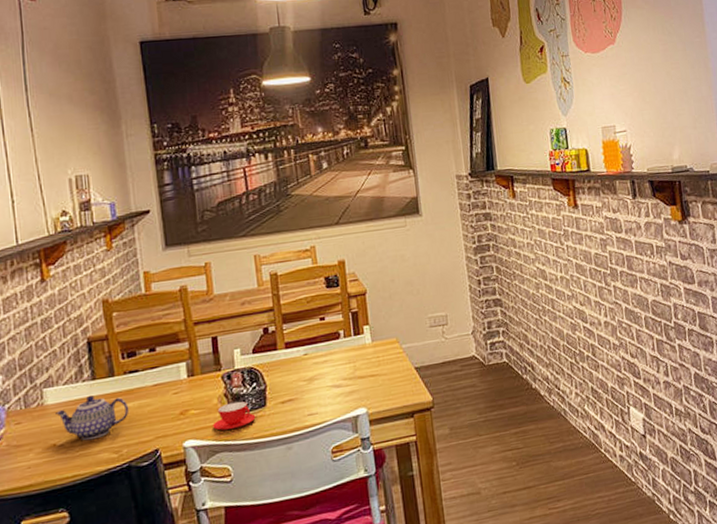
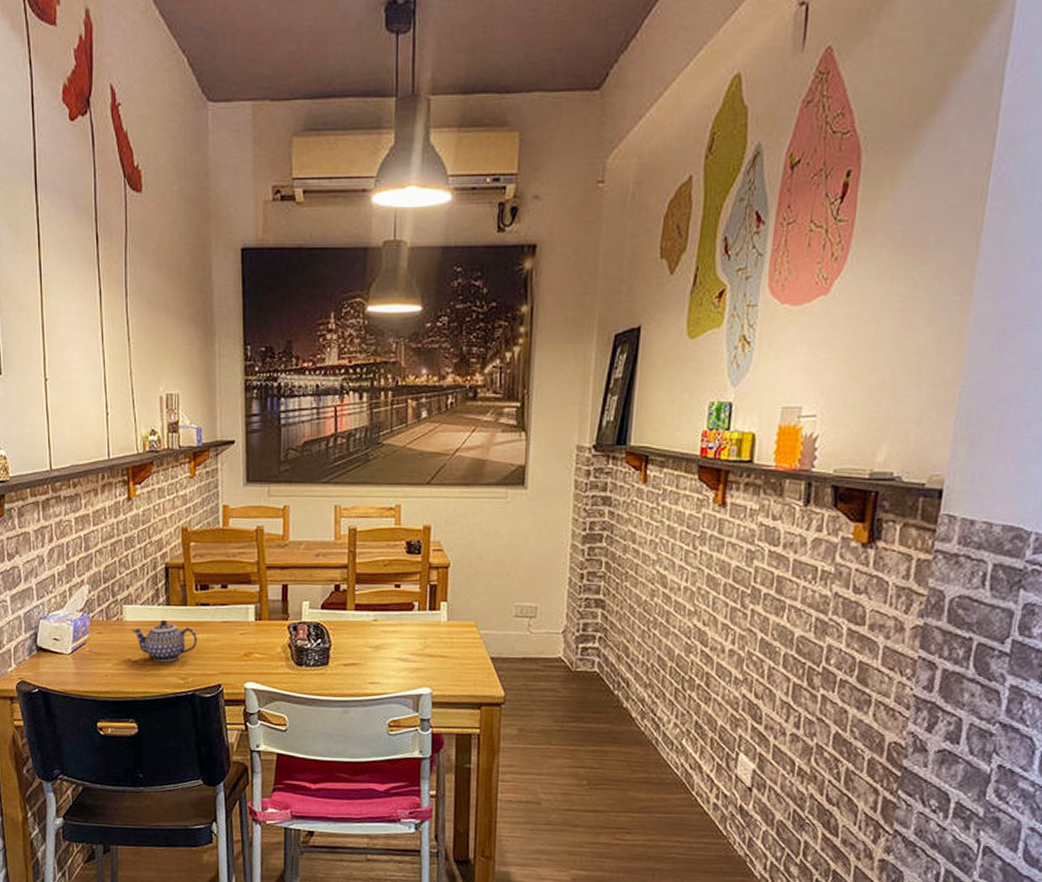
teacup: present [213,401,256,430] -> none [274,654,317,680]

